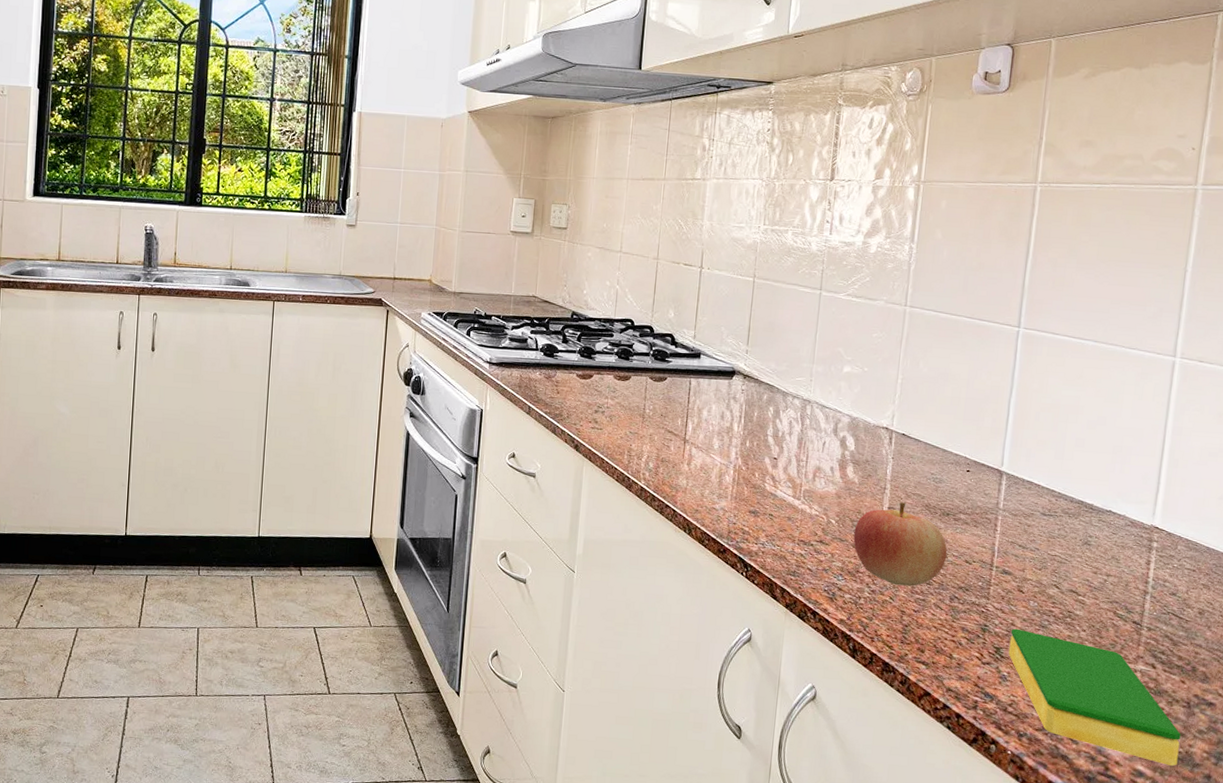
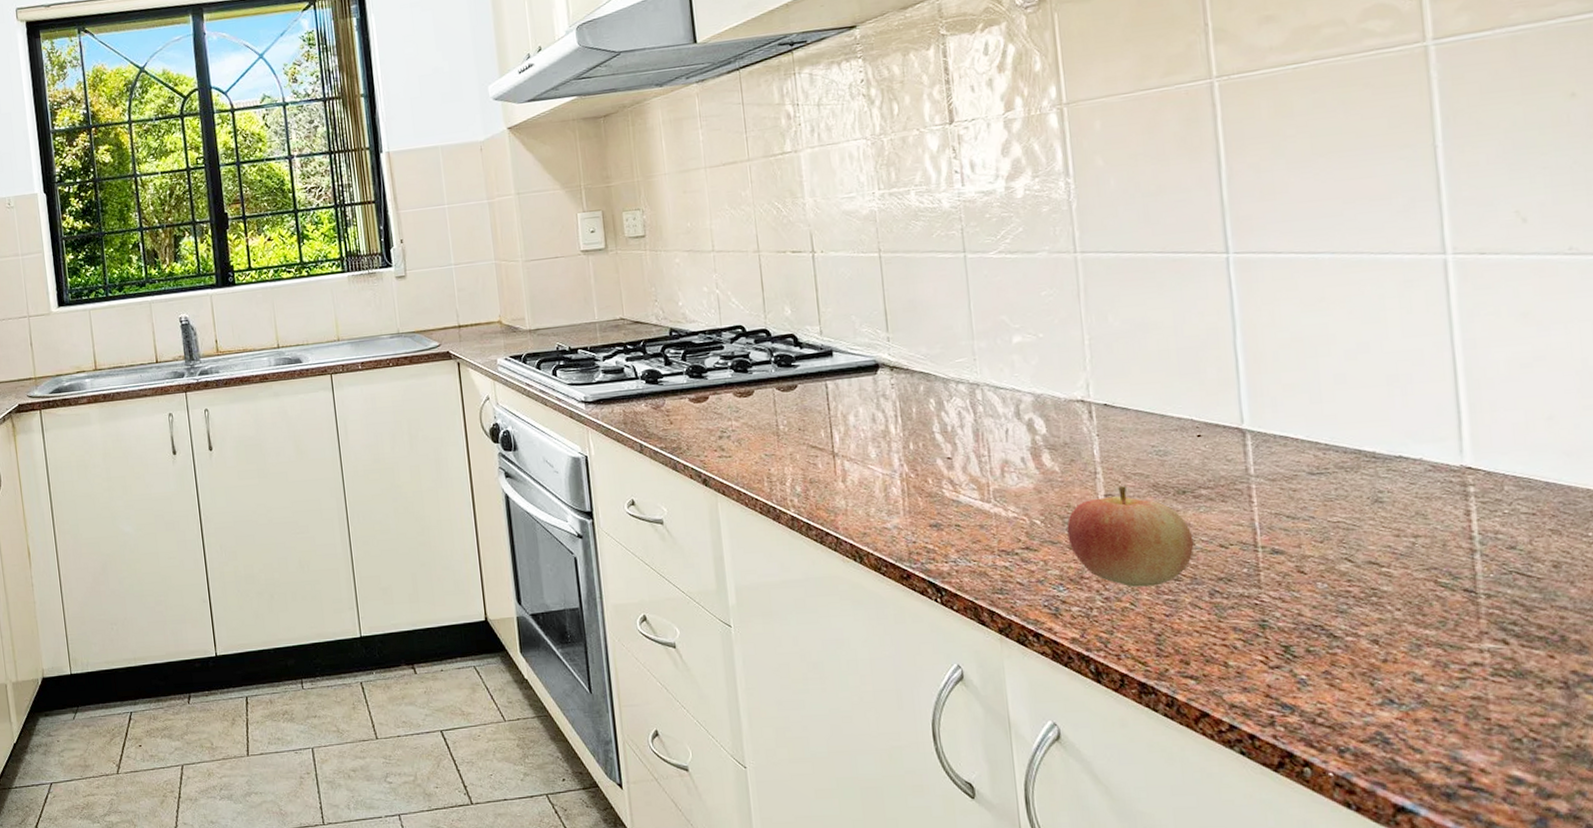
dish sponge: present [1008,628,1181,766] -> none [1299,619,1568,766]

